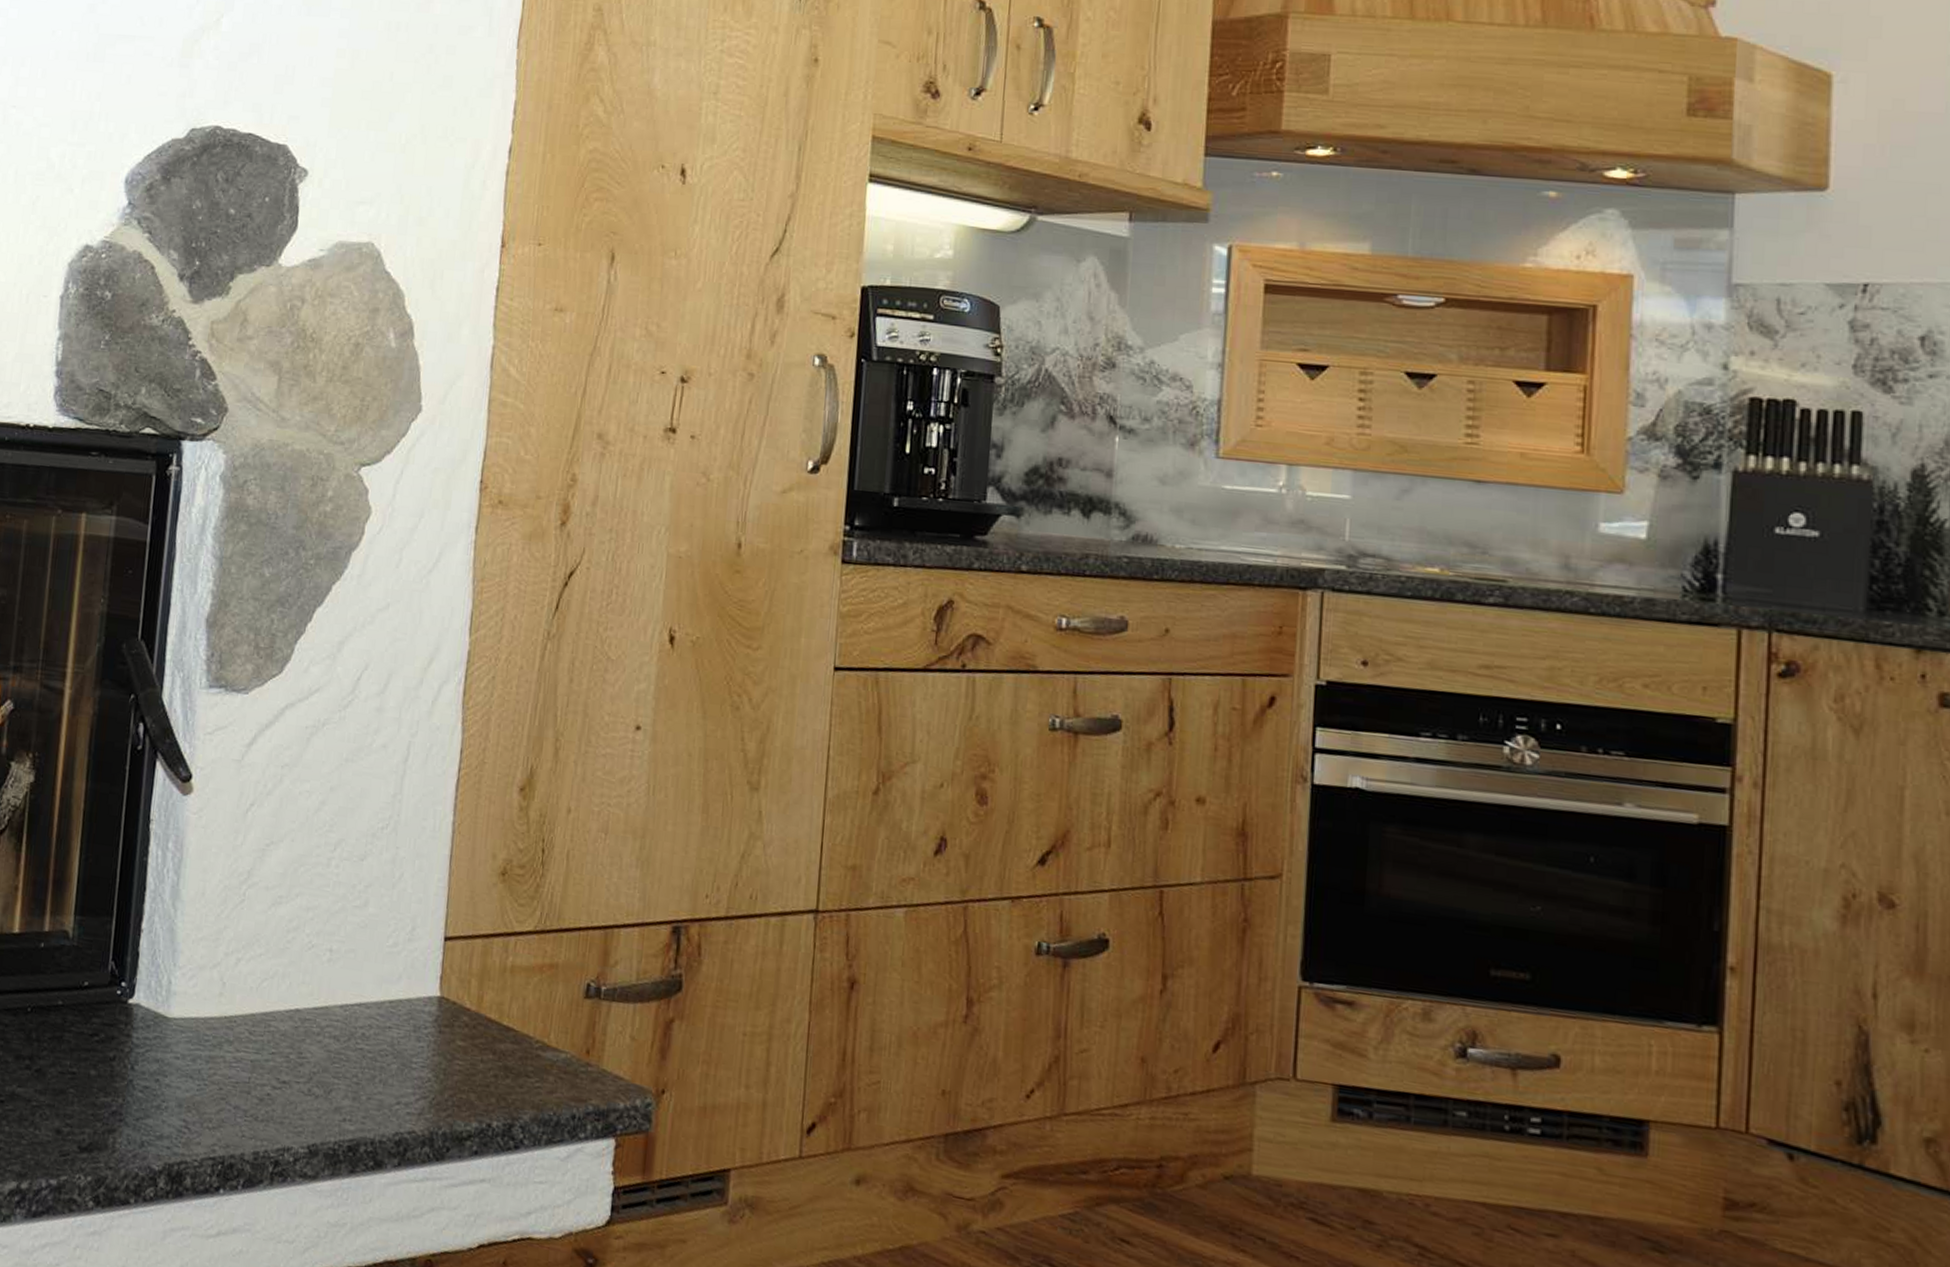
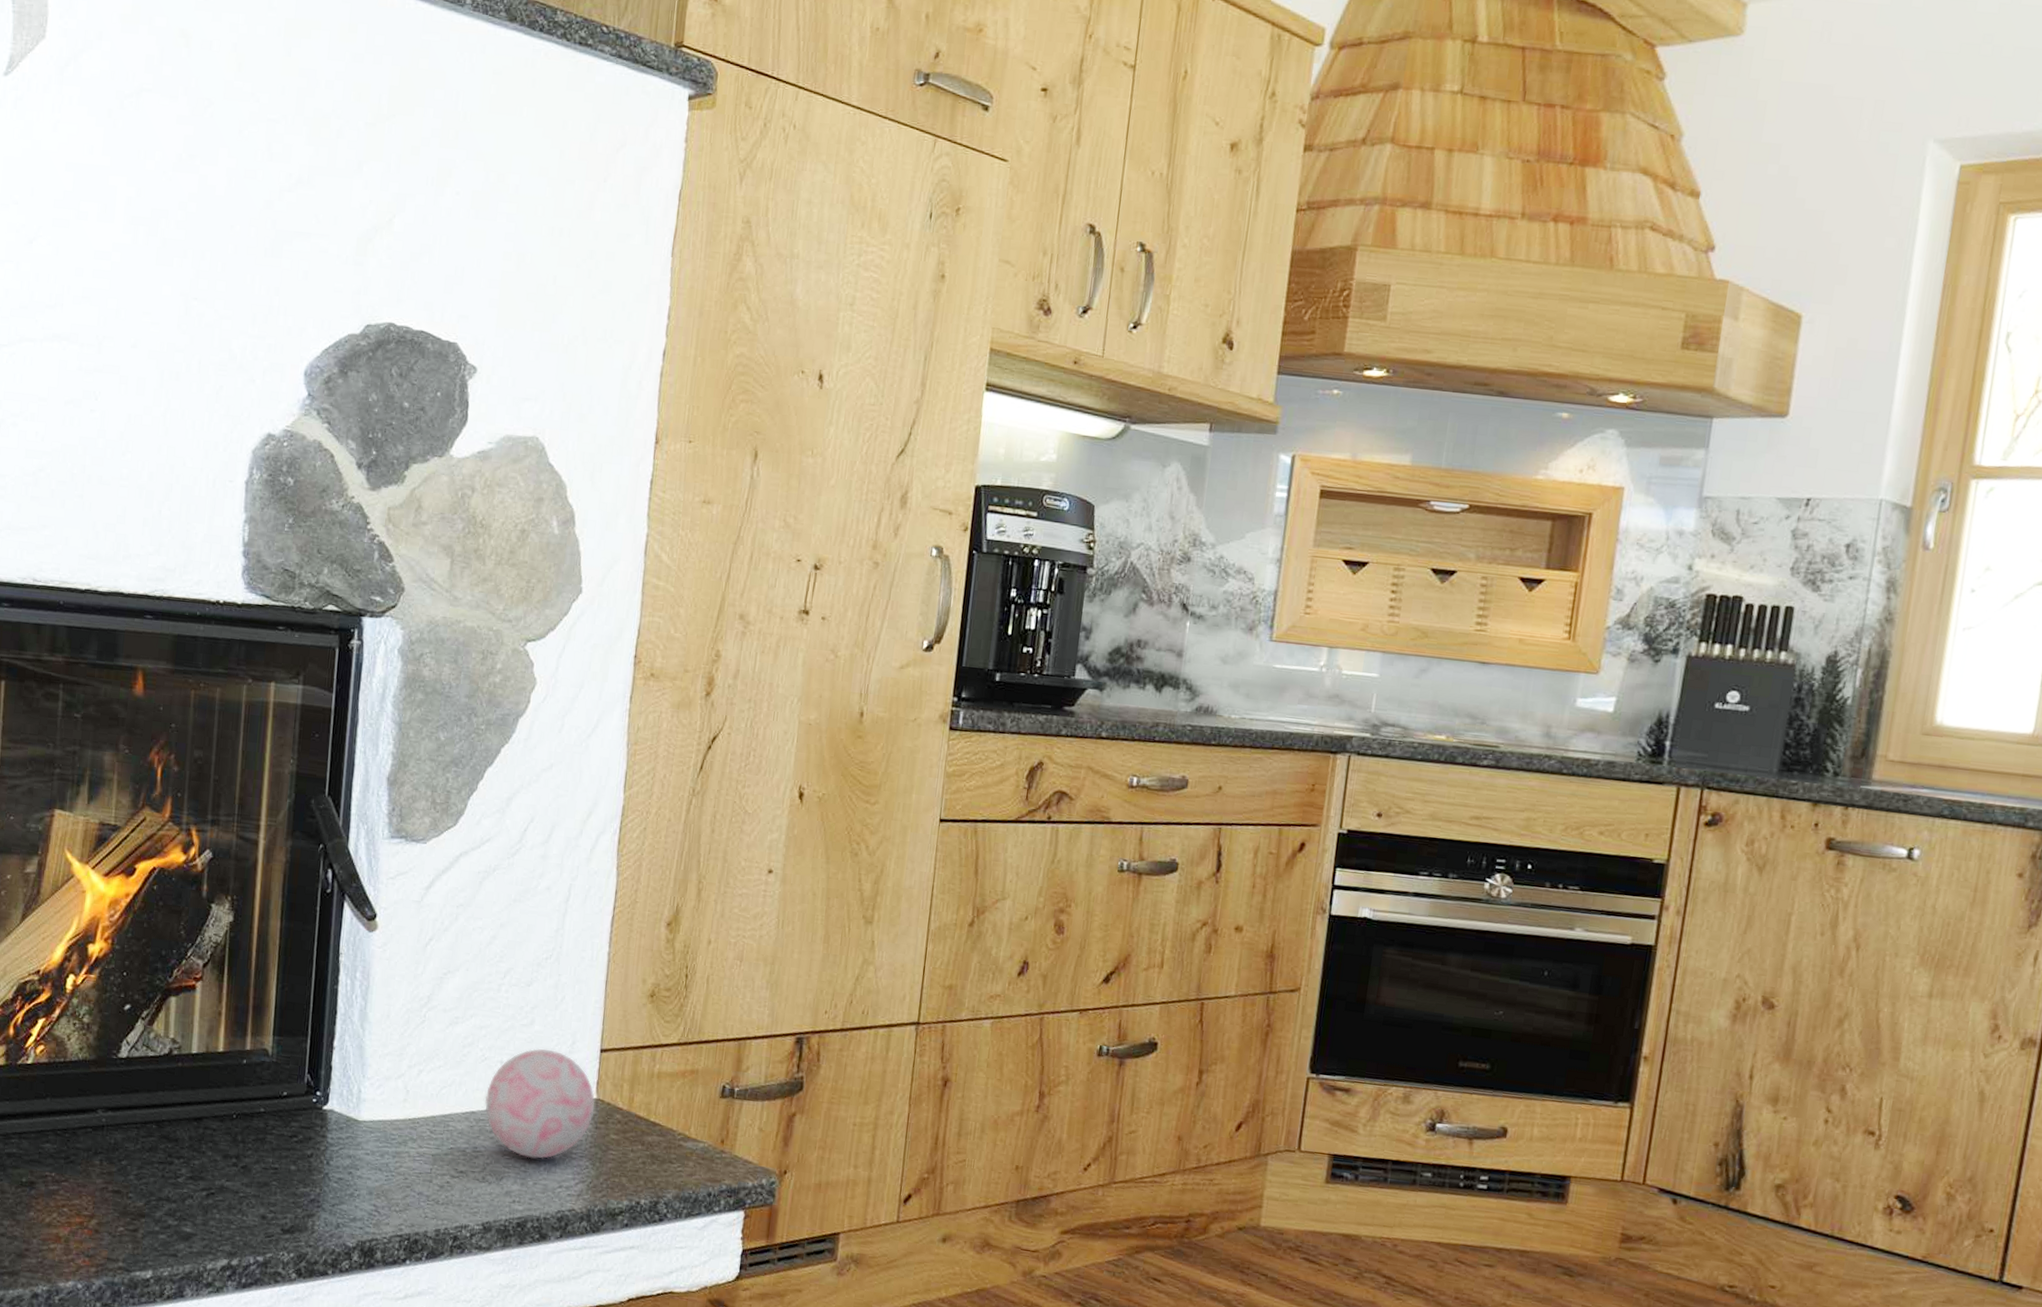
decorative ball: none [311,935,439,1069] -> present [484,1048,595,1159]

